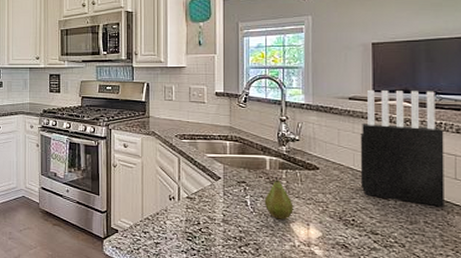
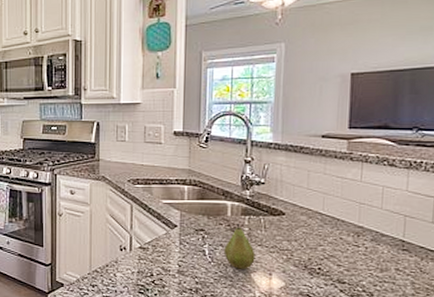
knife block: present [360,89,444,208] -> none [329,126,424,254]

